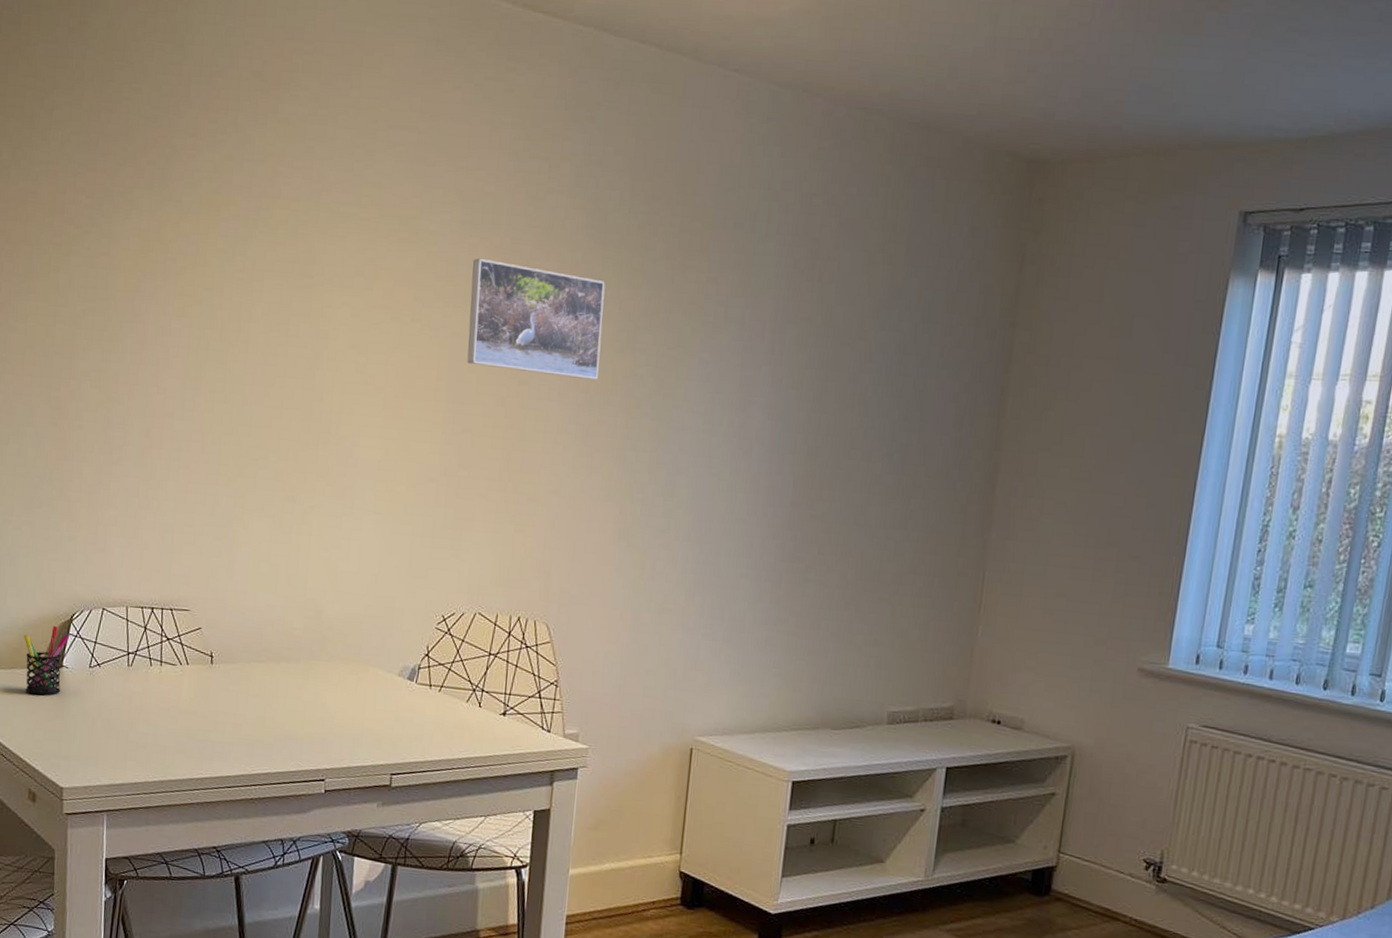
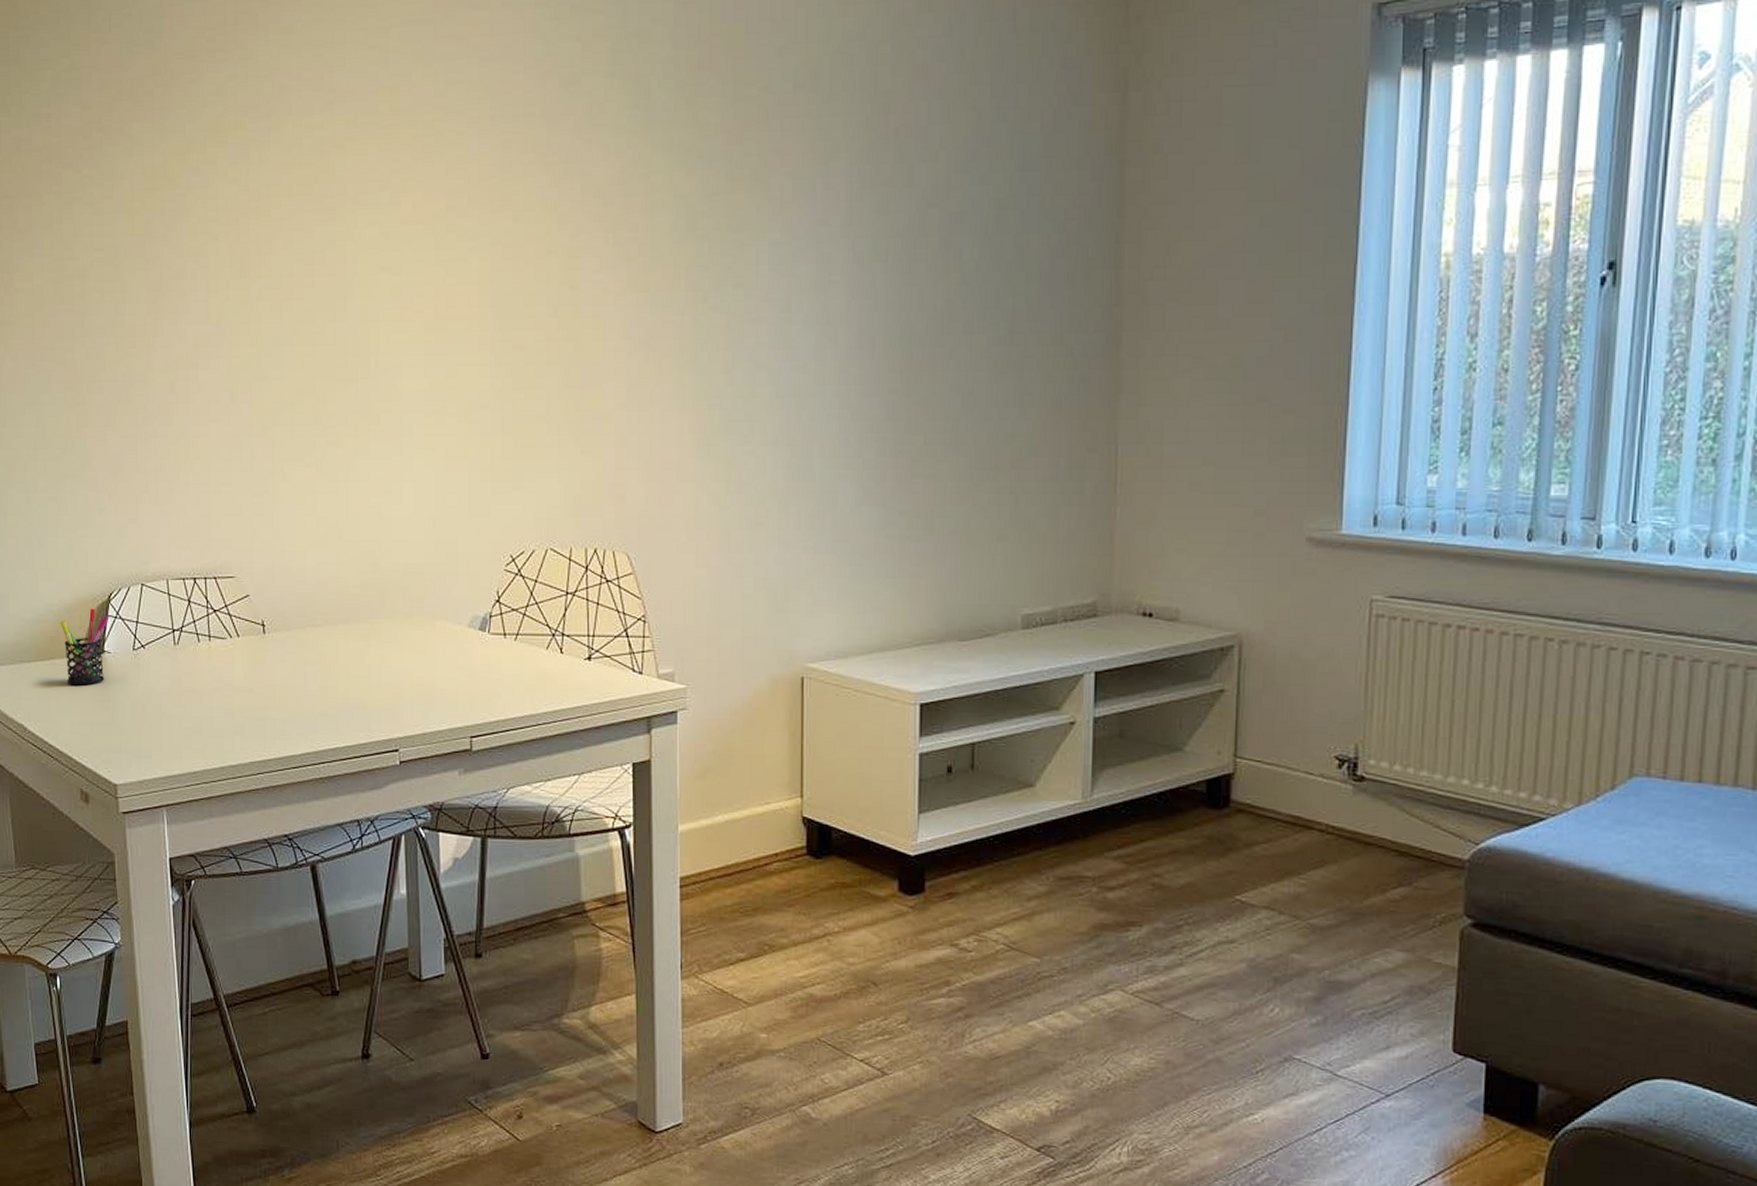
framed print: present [467,258,606,380] -> none [507,155,659,277]

